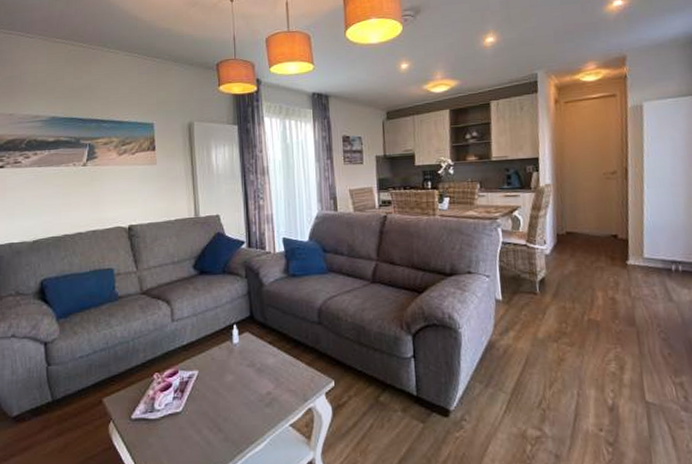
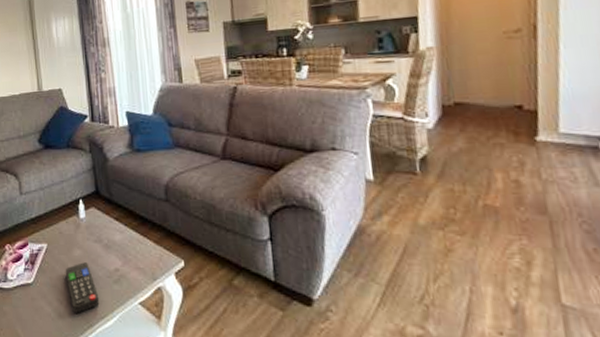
remote control: none [216,387,251,440] -> present [65,262,100,313]

